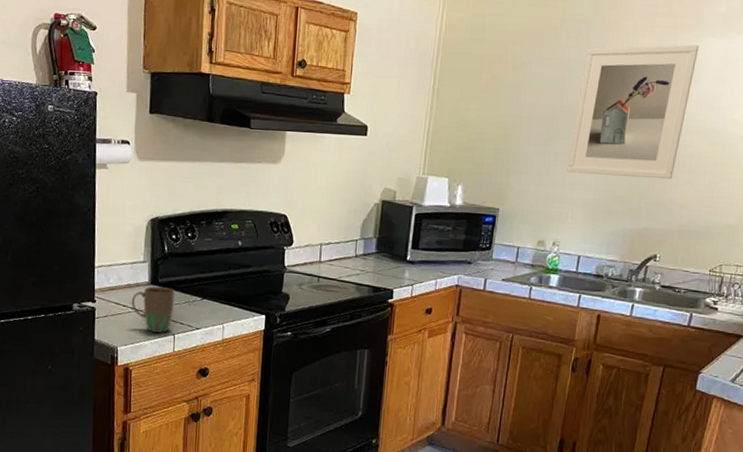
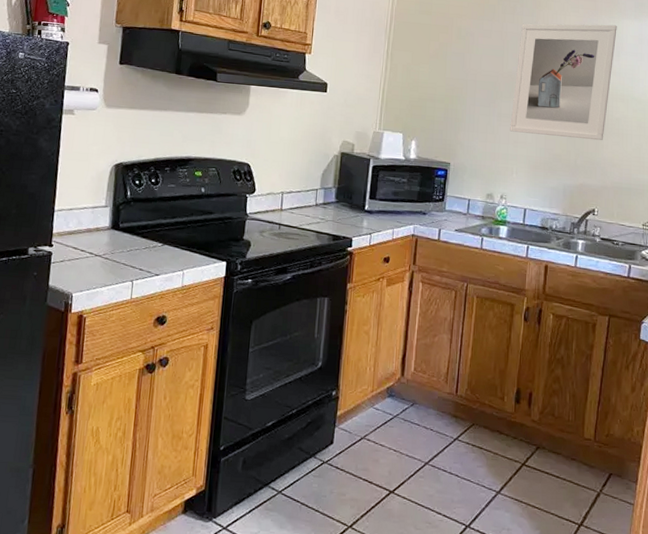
mug: present [131,286,175,333] -> none [89,231,135,279]

